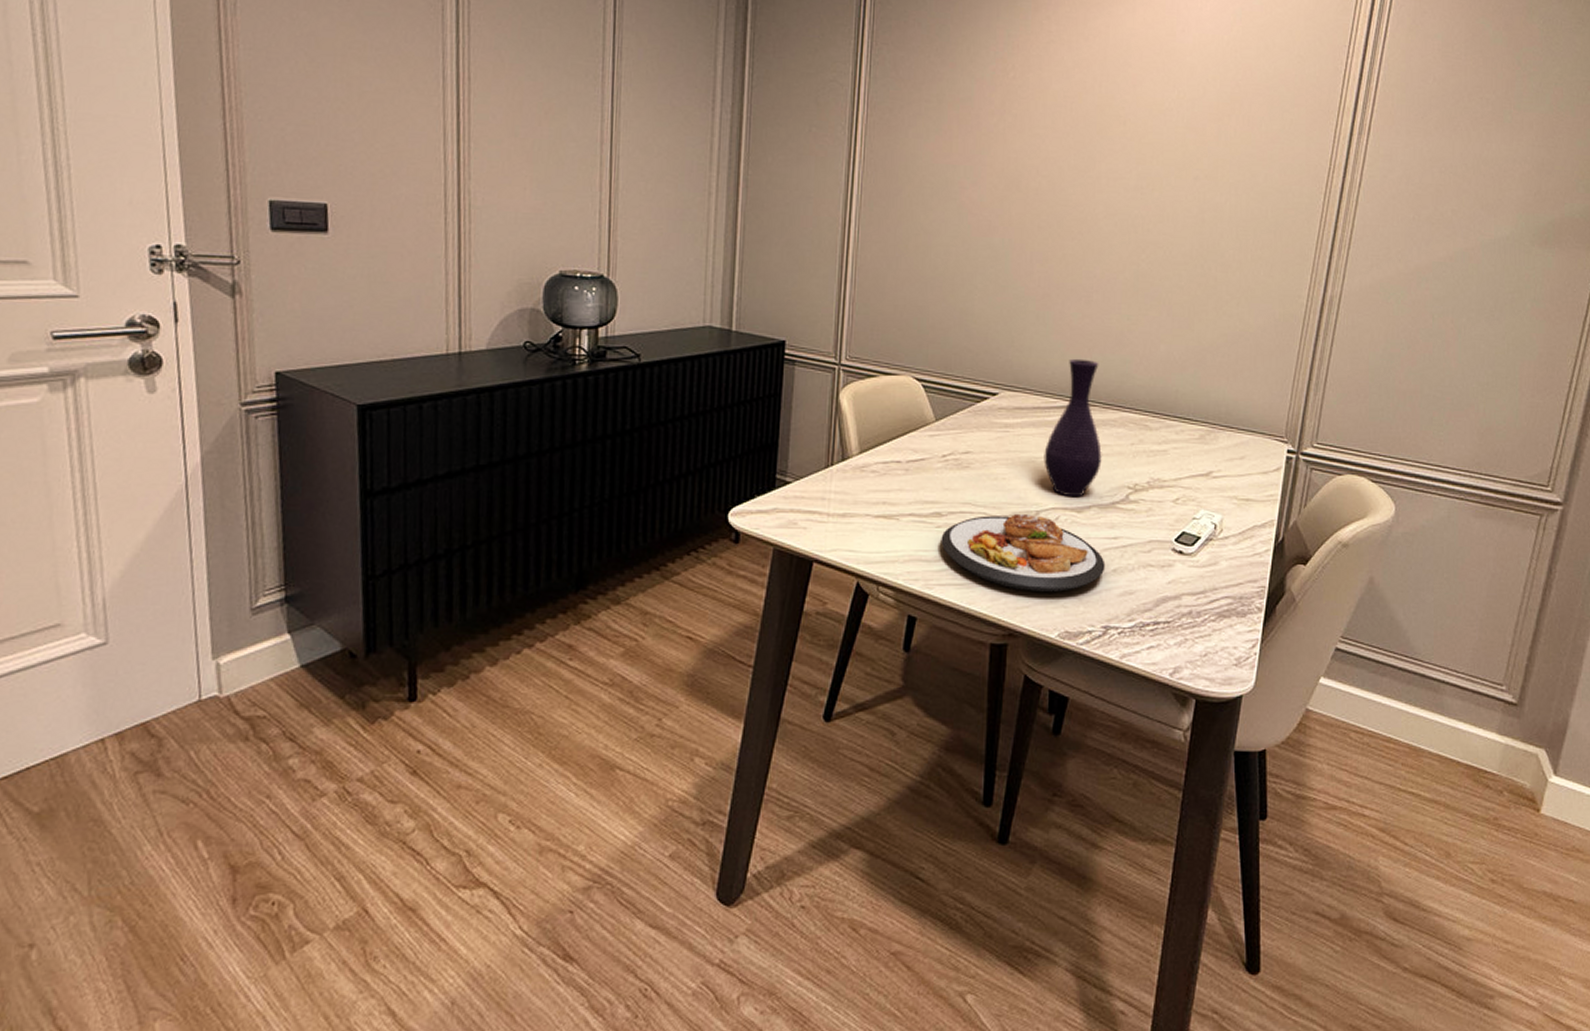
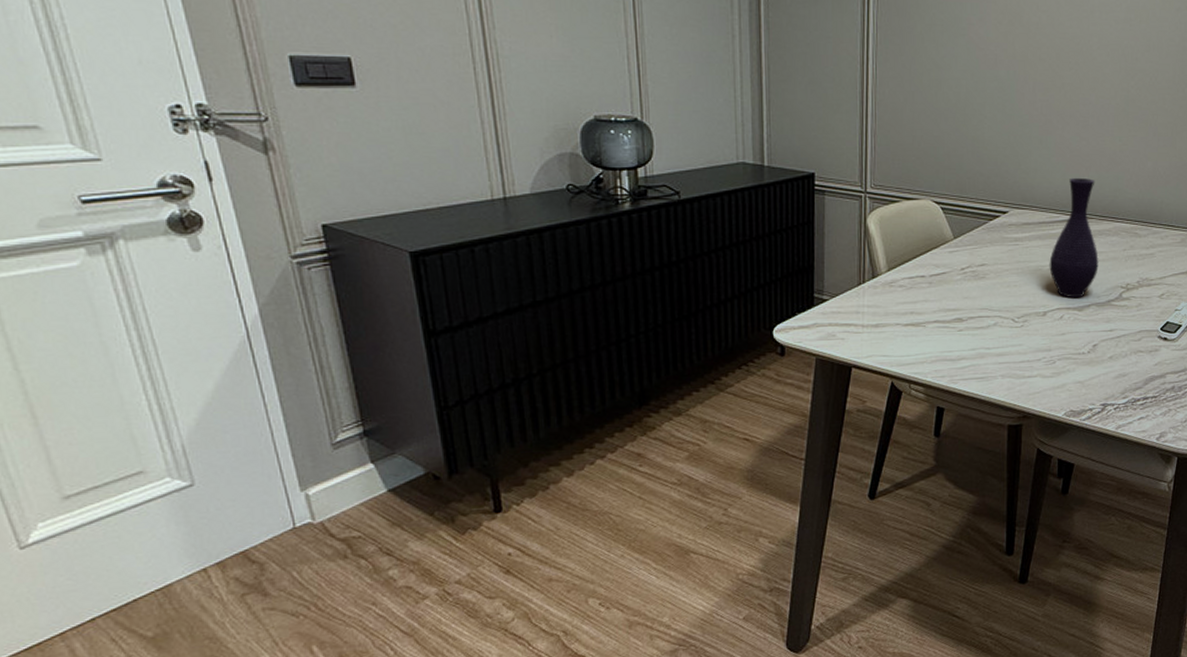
plate: present [941,513,1106,592] -> none [962,314,1103,380]

